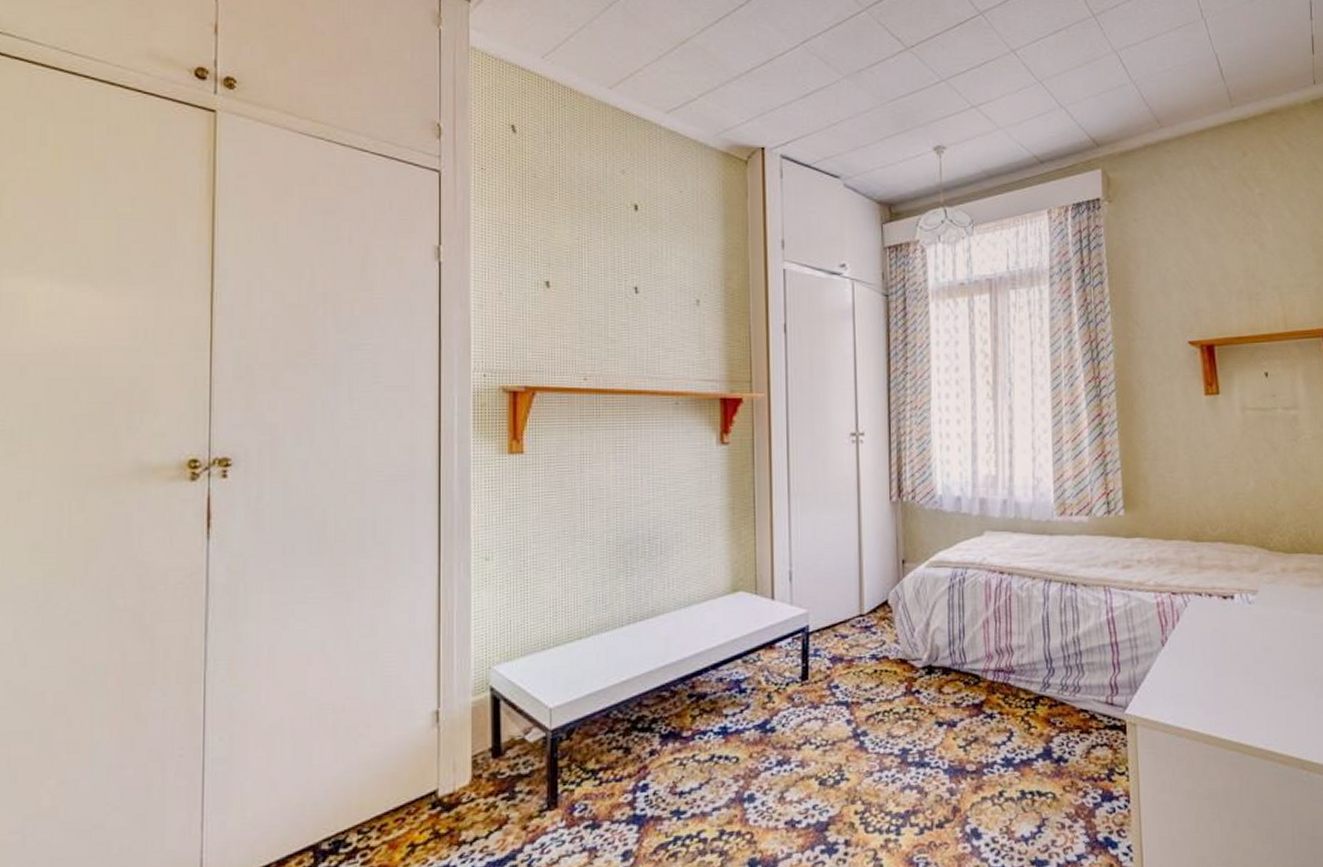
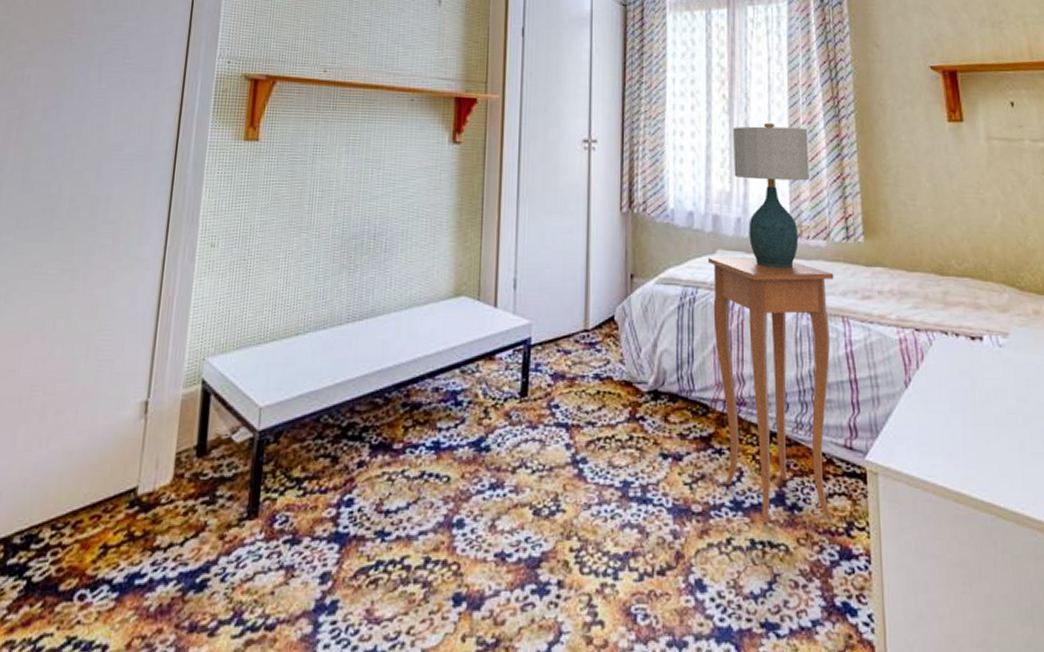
side table: none [975,536,1096,777] -> present [707,257,834,524]
table lamp: none [998,406,1072,546] -> present [733,122,809,269]

